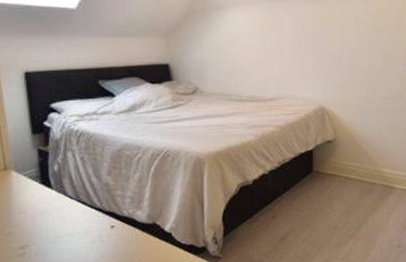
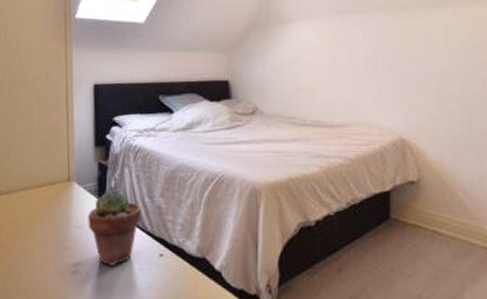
potted succulent: none [30,173,90,243] -> present [87,190,142,266]

